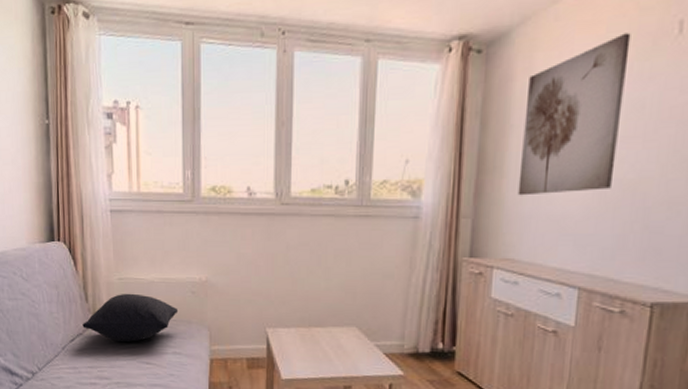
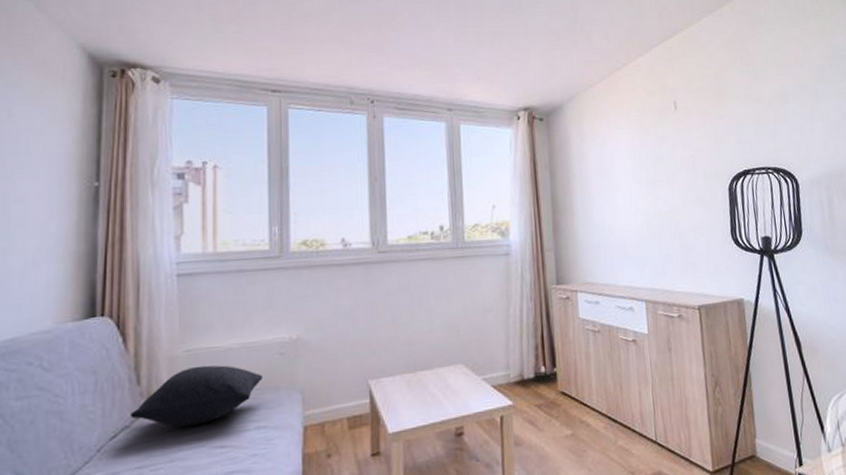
wall art: present [517,33,631,196] -> none [581,108,653,230]

